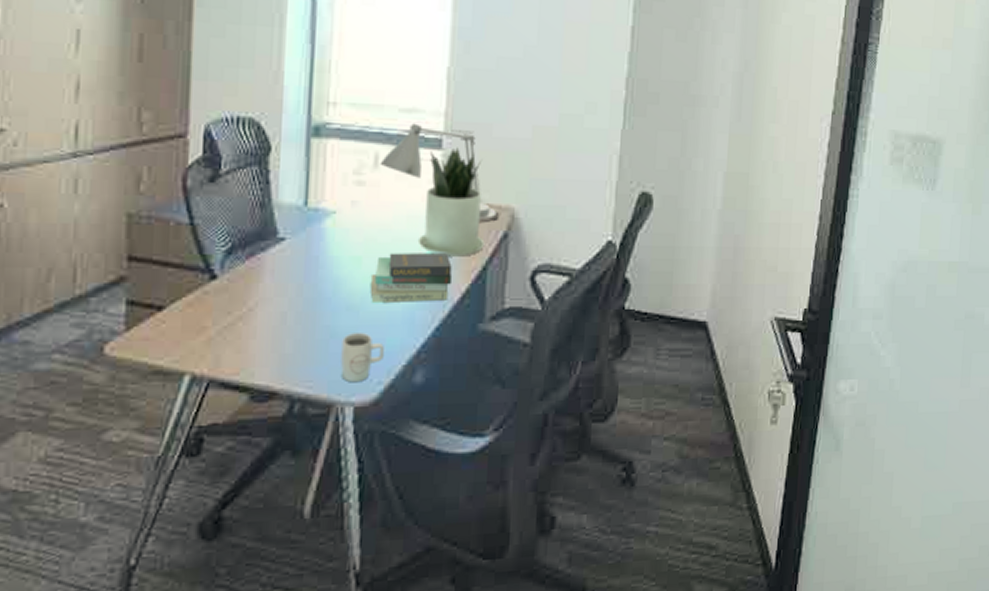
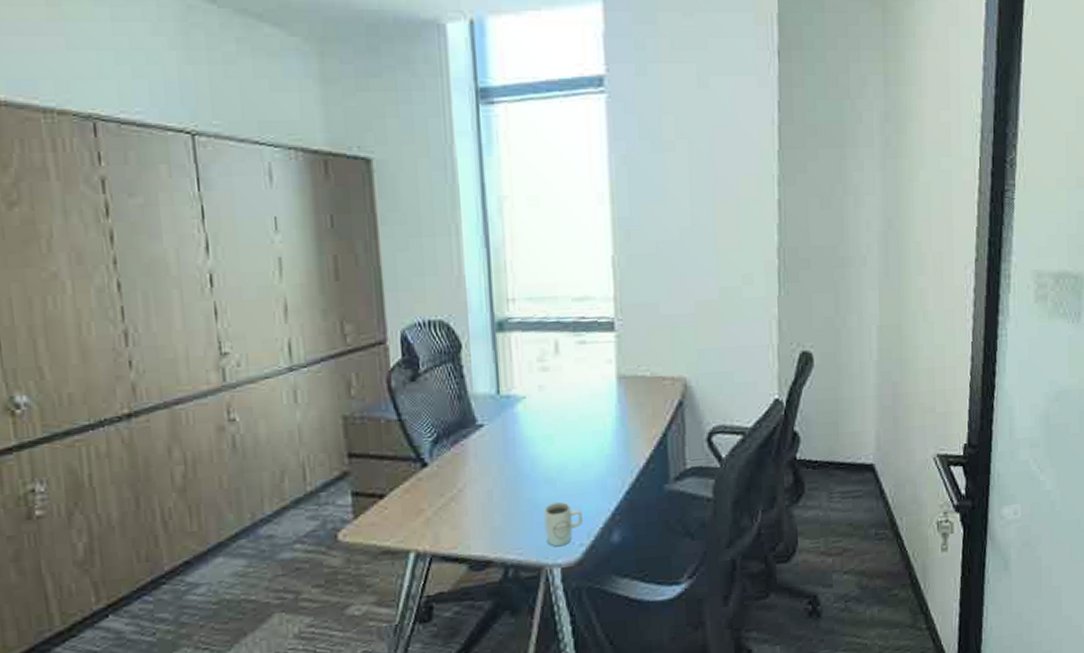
books: present [370,253,452,304] -> none [563,424,636,476]
desk lamp: present [379,123,500,224] -> none [560,310,673,395]
planter: present [417,147,485,257] -> none [601,328,663,427]

